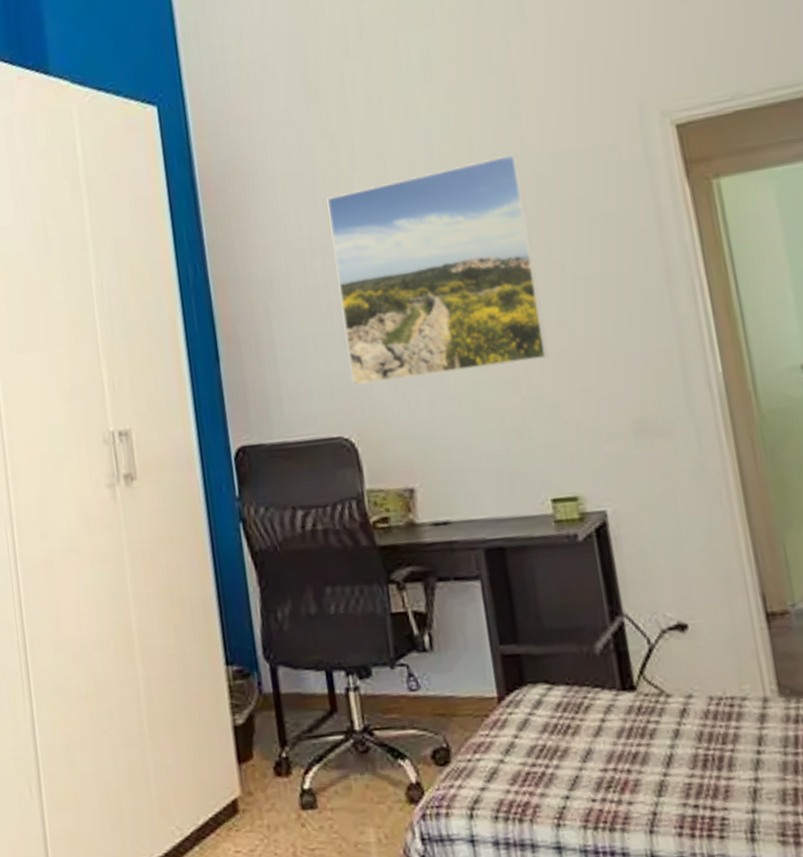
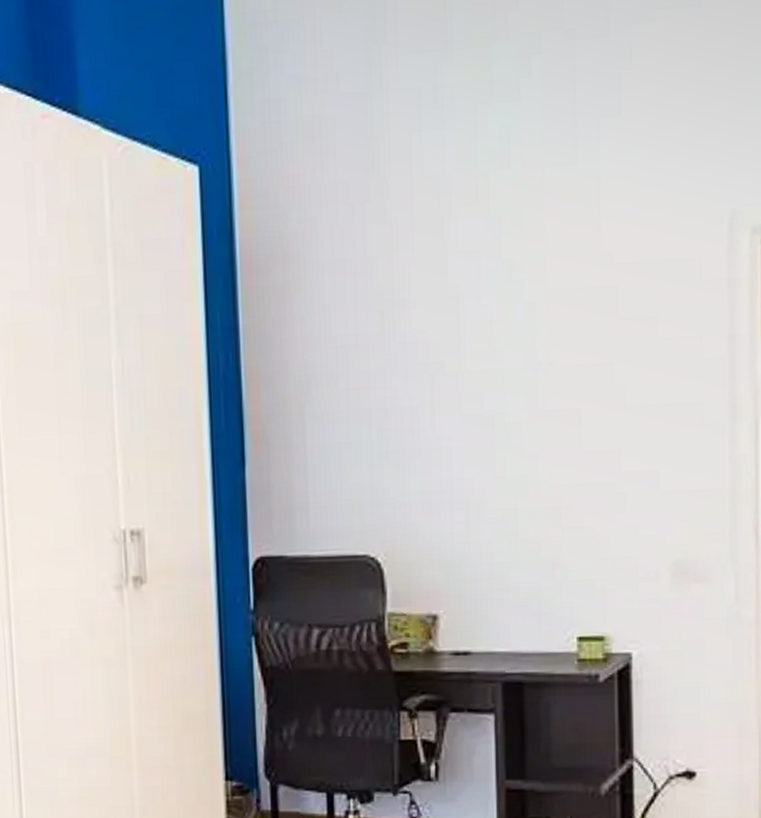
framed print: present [327,153,549,387] -> none [378,259,596,503]

